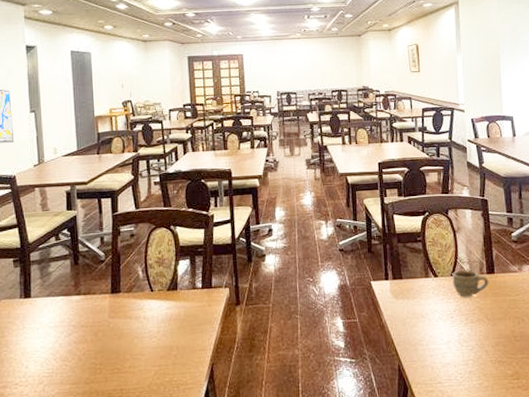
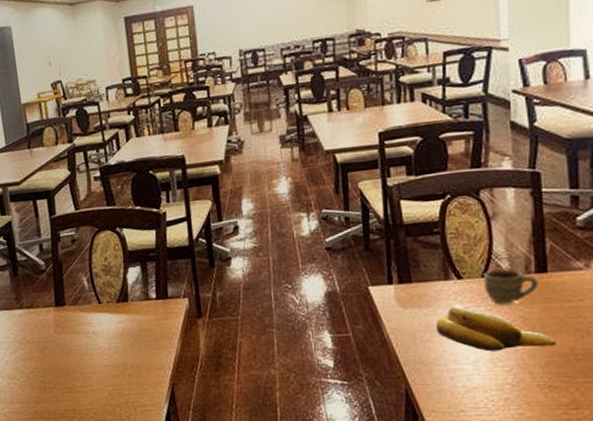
banana: none [419,296,503,334] -> present [435,303,557,352]

